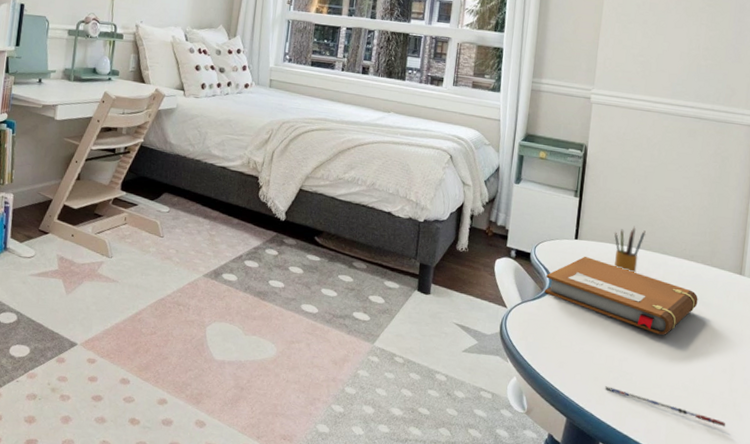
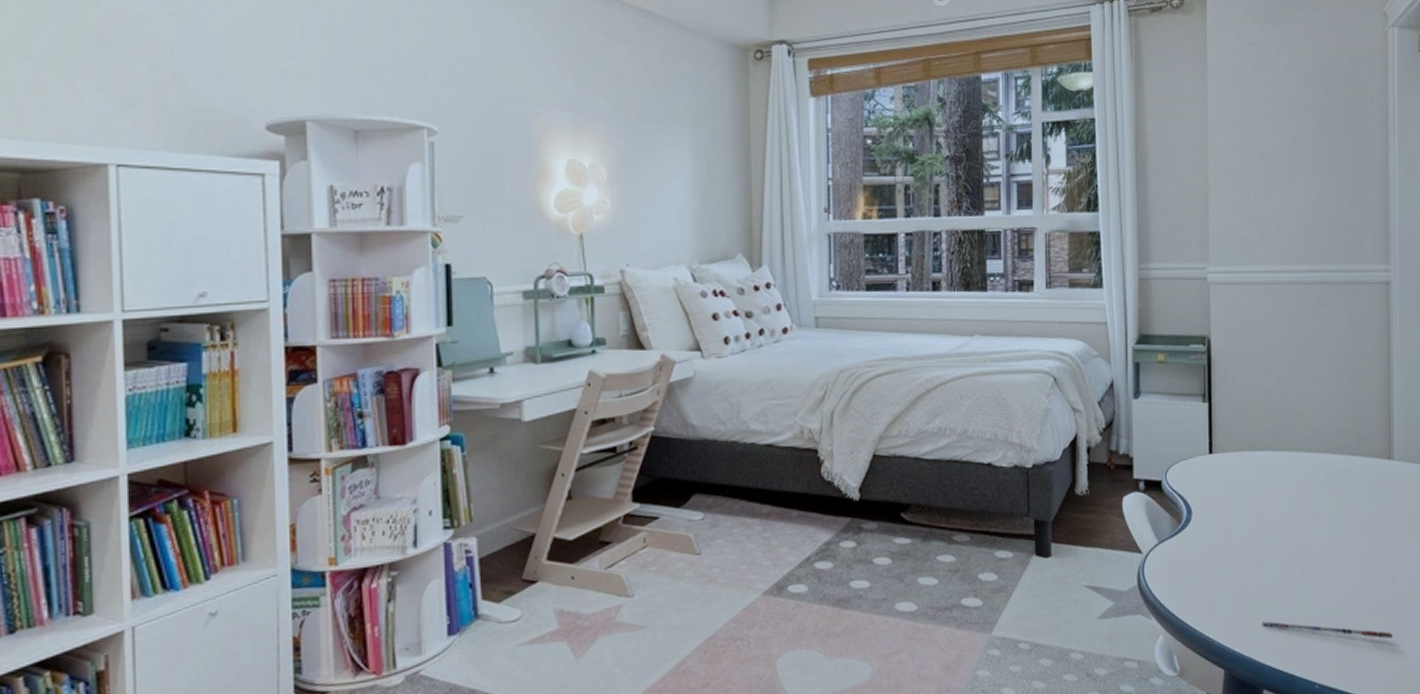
notebook: present [544,257,698,335] -> none [1182,472,1349,548]
pencil box: present [614,226,646,273] -> none [1251,425,1285,481]

